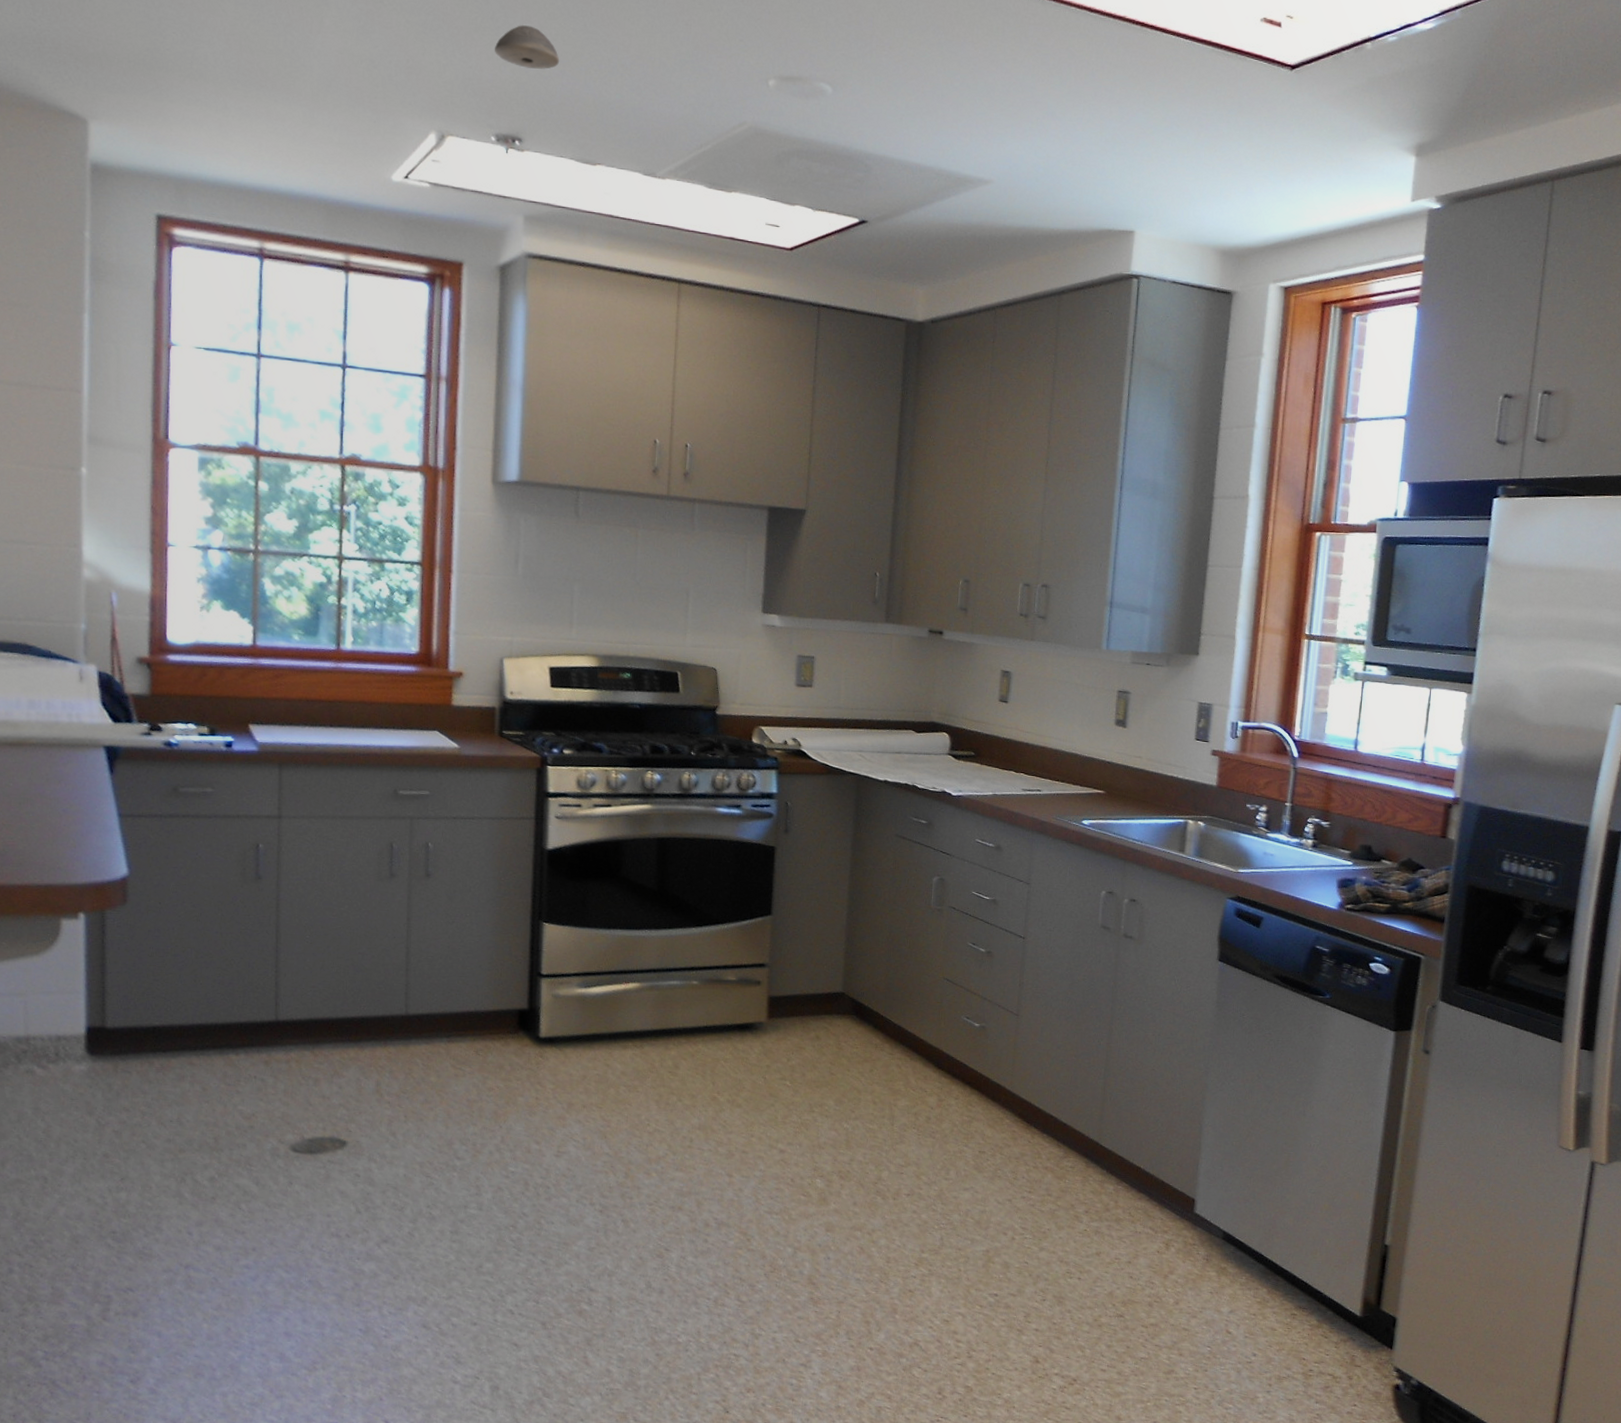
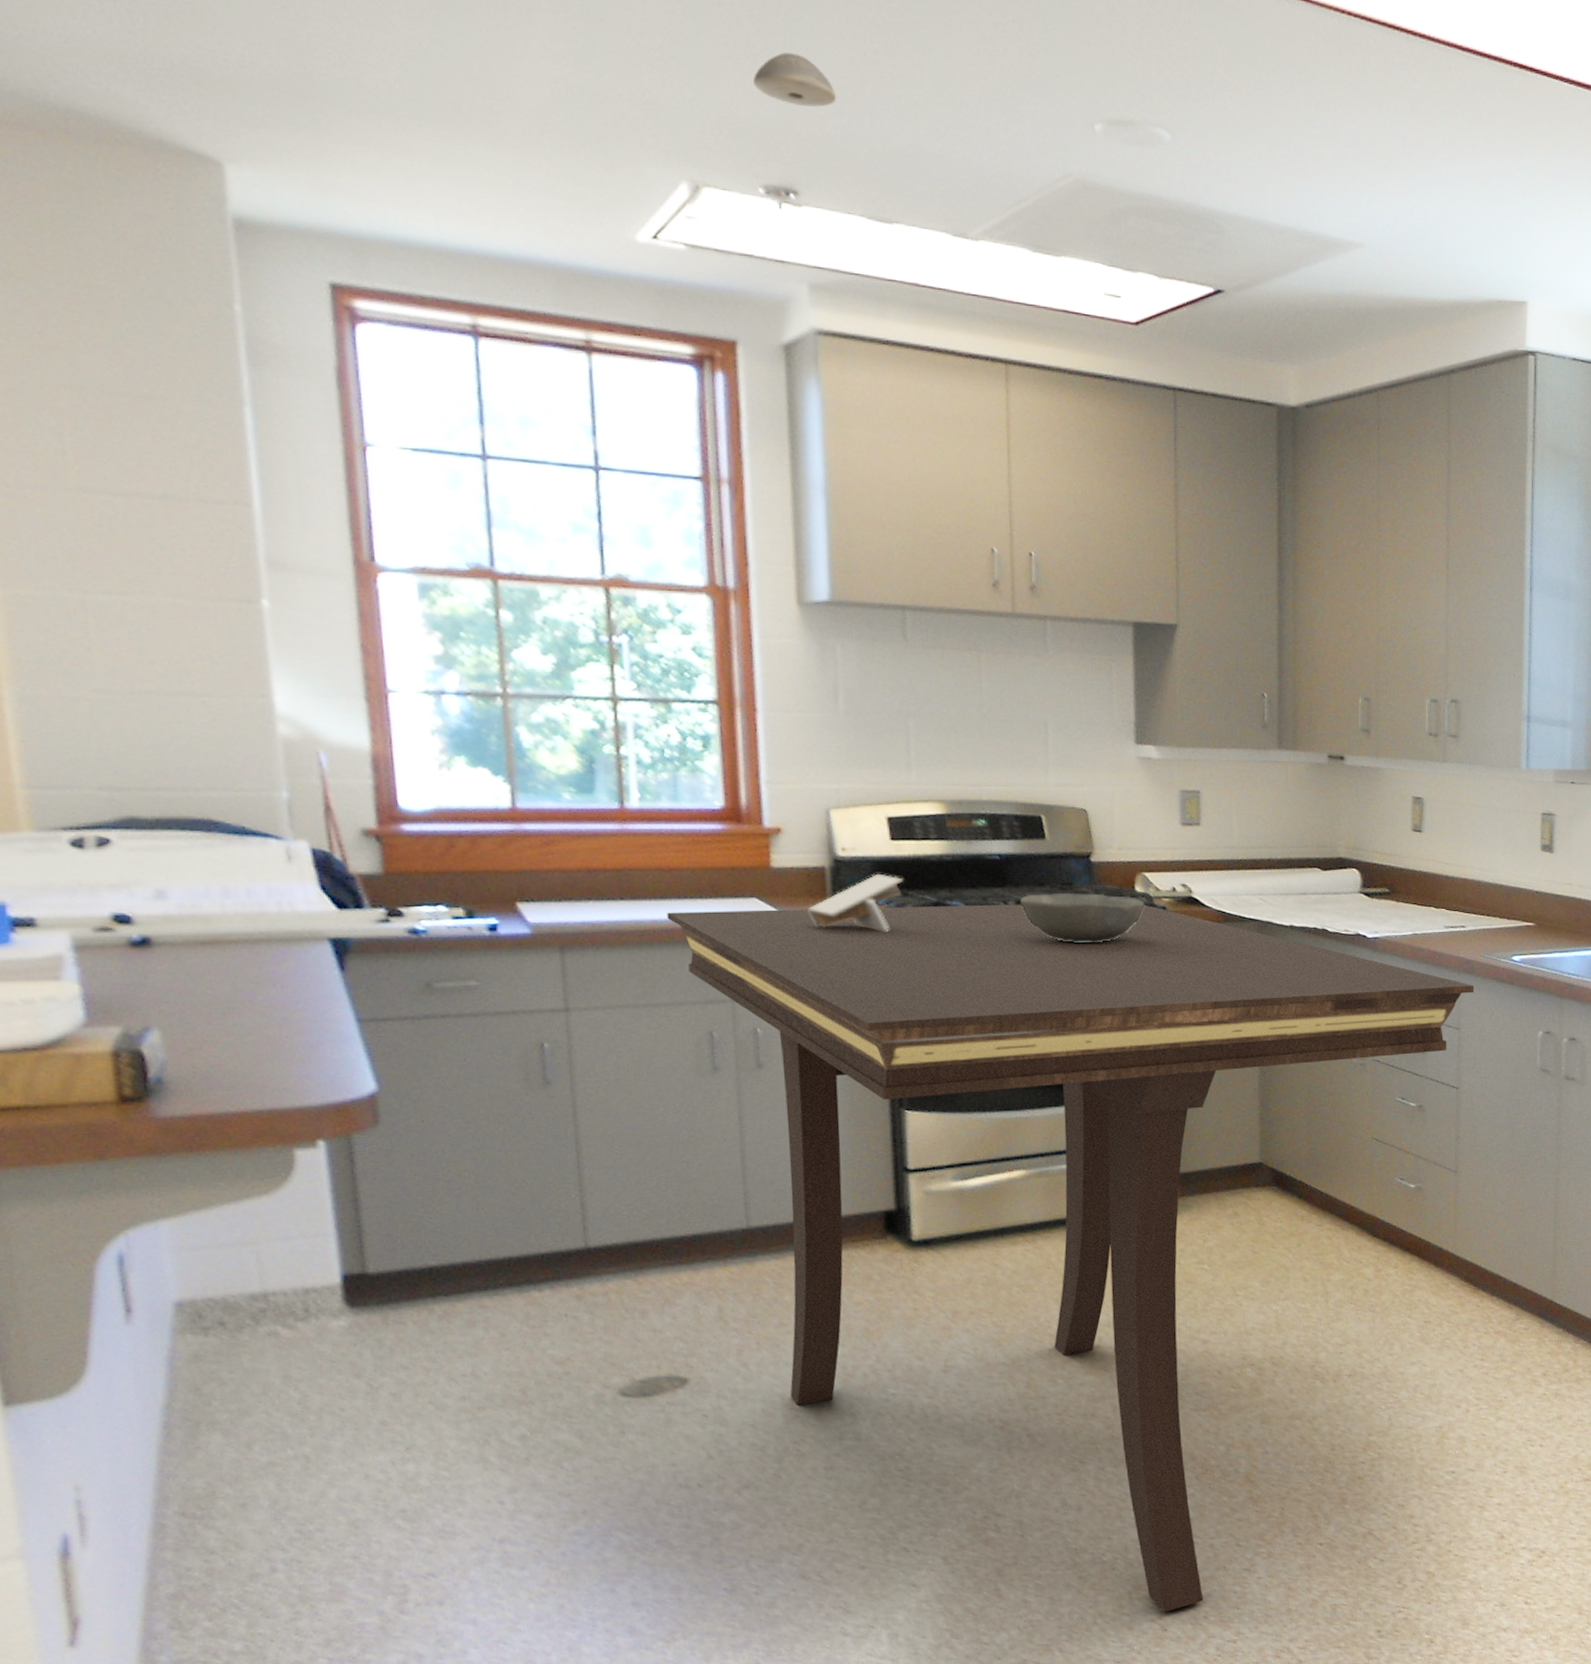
dining table: none [365,739,1046,1395] -> present [667,904,1475,1612]
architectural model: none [478,715,558,766] -> present [807,873,903,931]
bowl: none [654,740,759,786] -> present [1020,893,1144,942]

